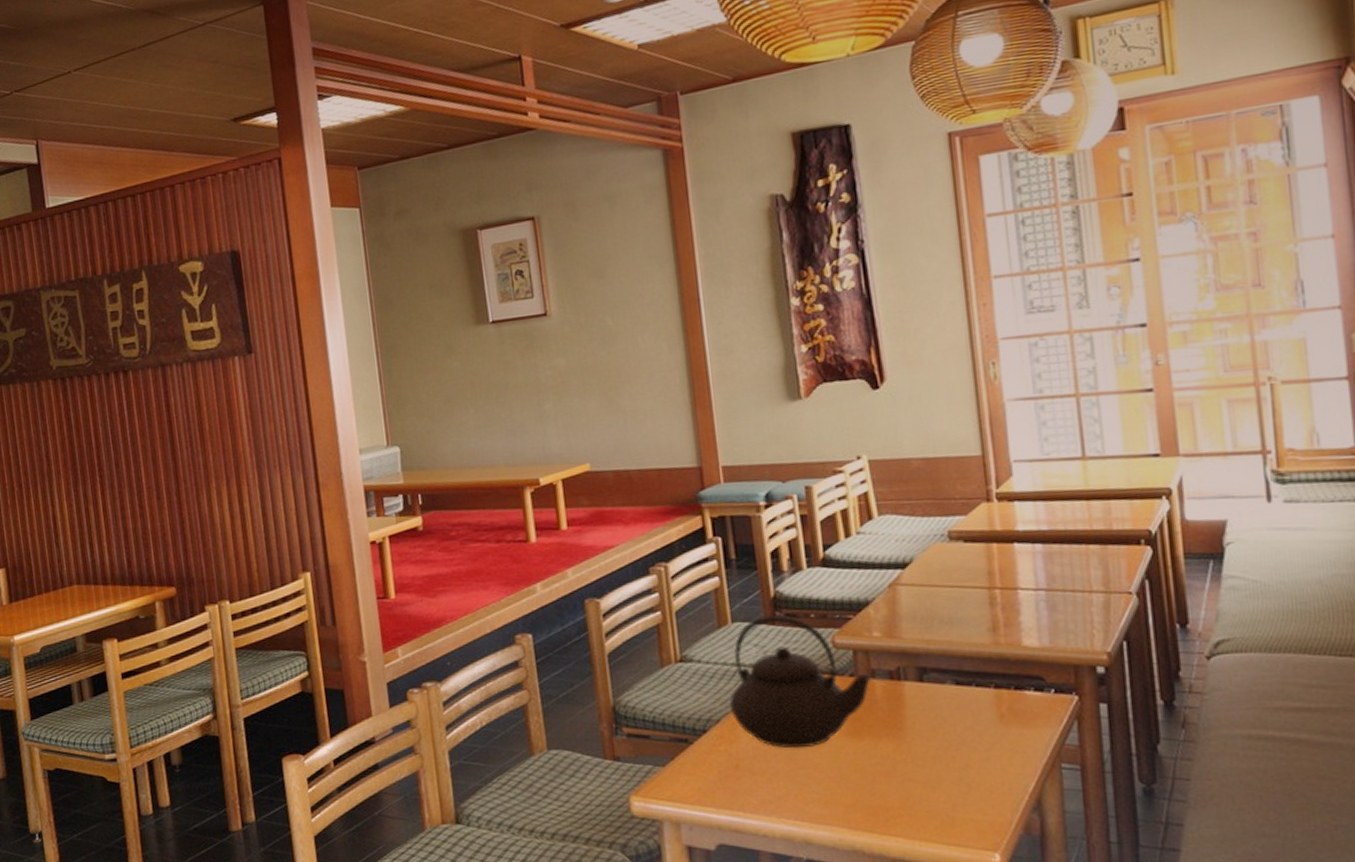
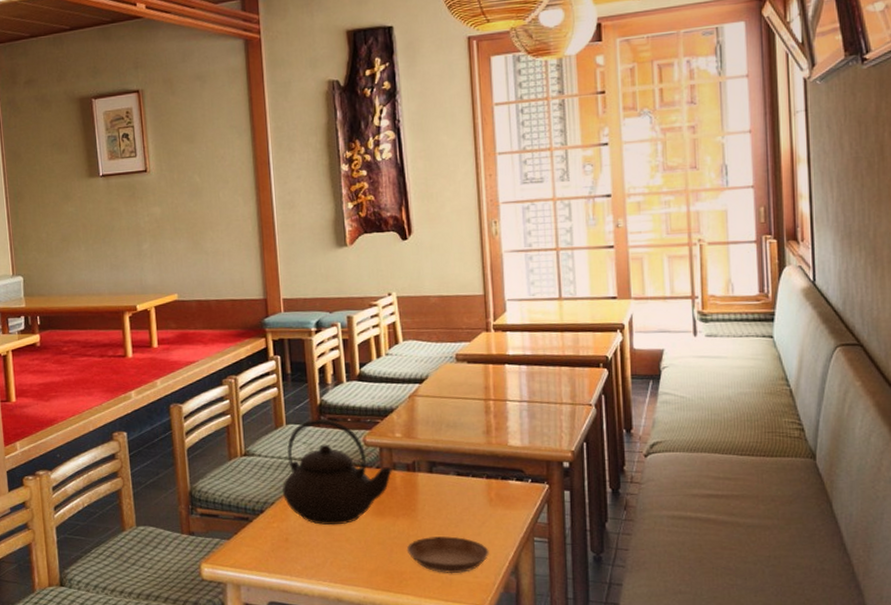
saucer: none [892,762,1003,811] -> present [406,536,489,574]

